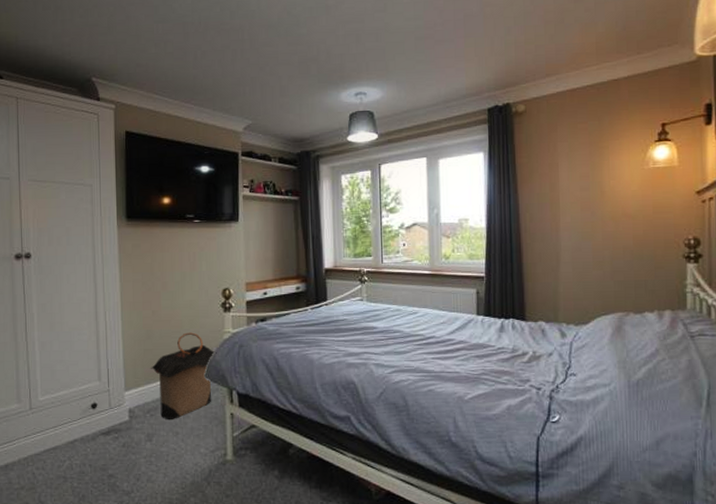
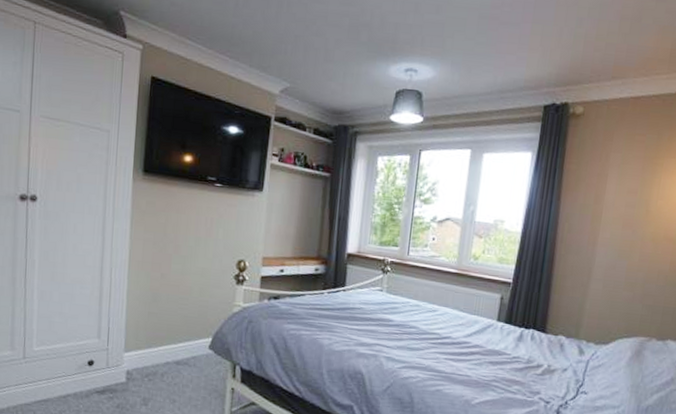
laundry hamper: present [151,332,217,420] -> none [154,300,224,387]

